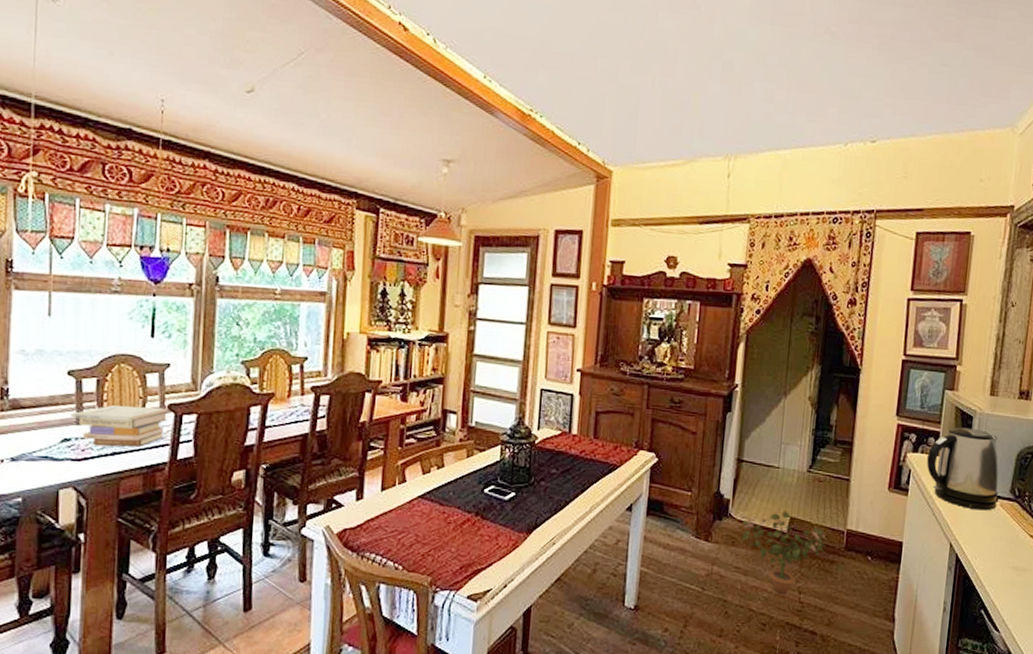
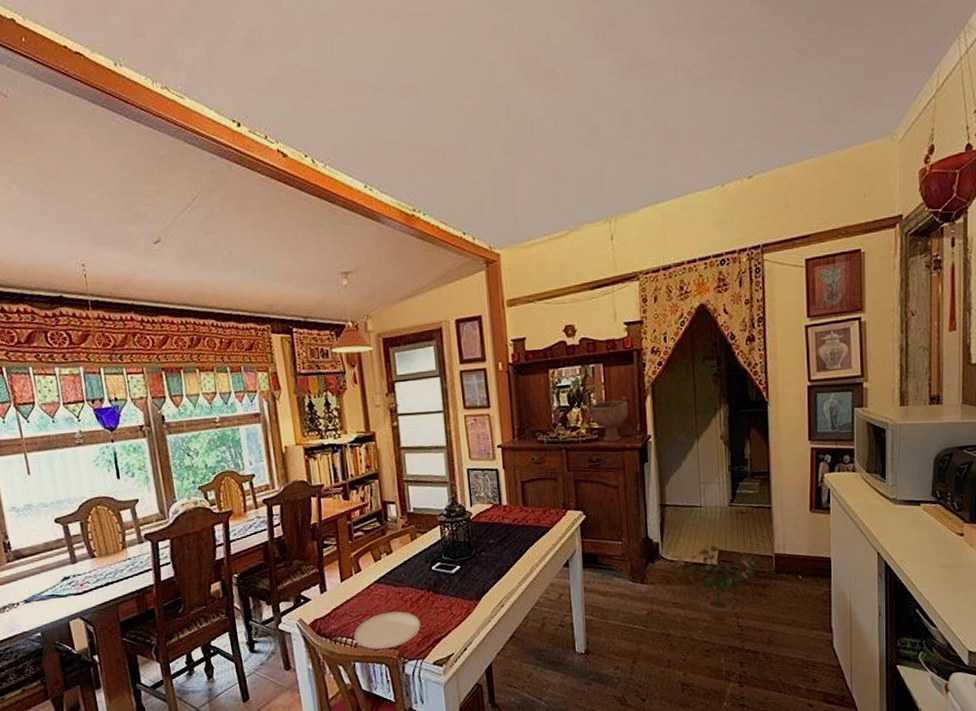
books: present [70,405,167,447] -> none [65,538,146,580]
plate: none [384,532,461,574] -> present [353,611,421,650]
decorative bowl: none [678,336,721,385] -> present [588,395,629,442]
kettle: present [926,427,999,511] -> none [844,440,920,517]

